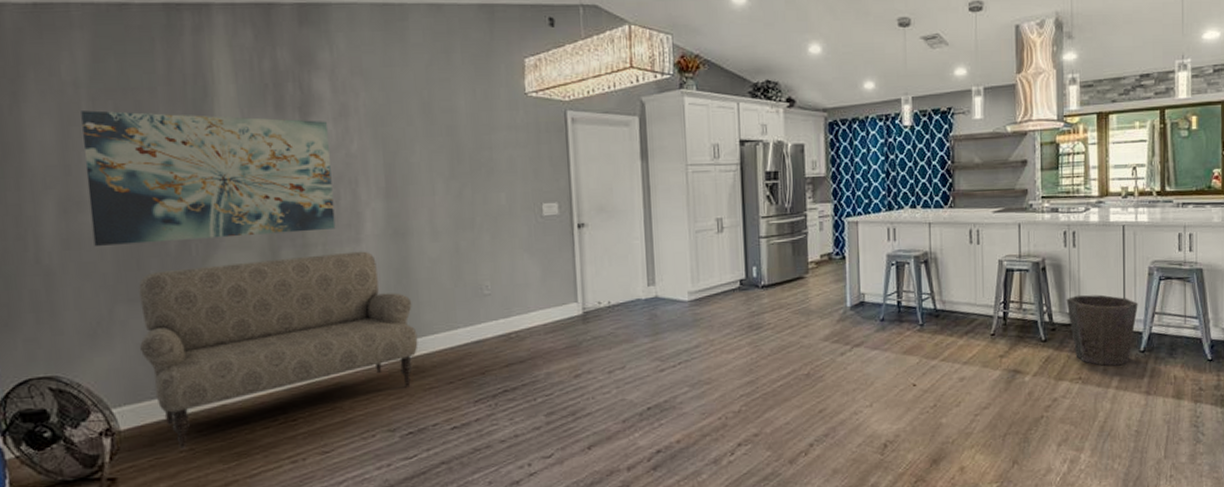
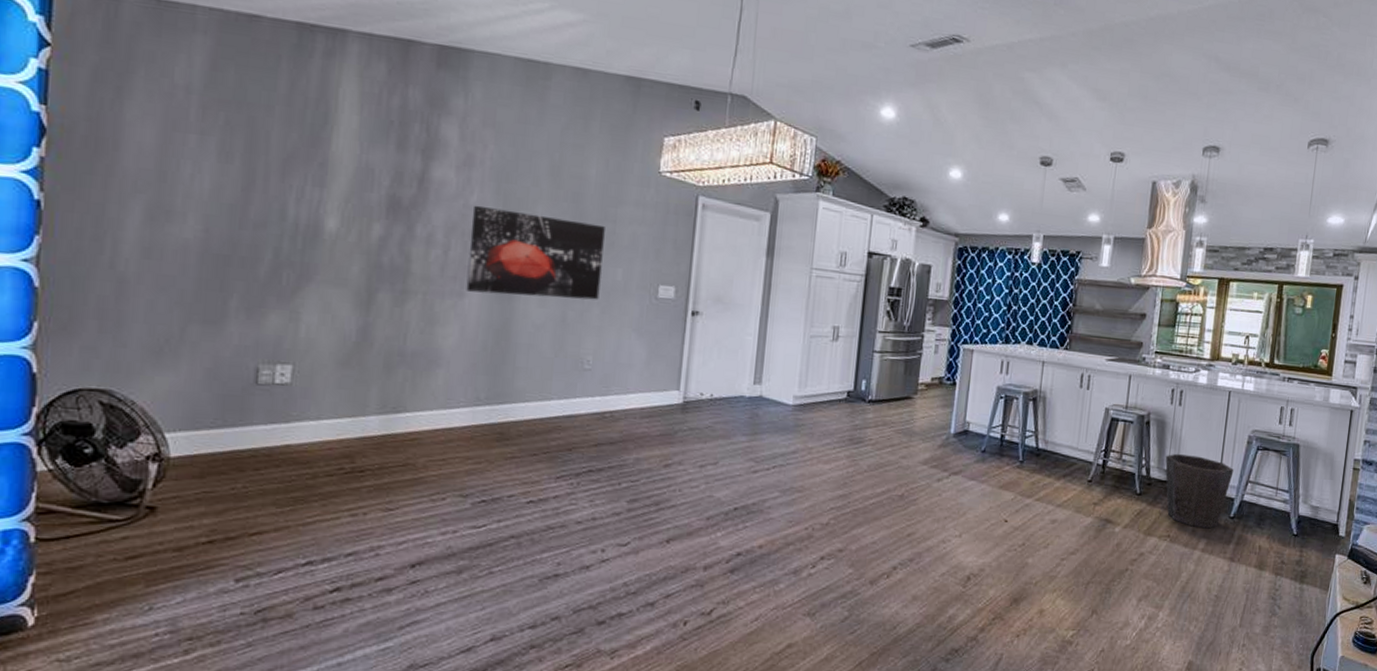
wall art: present [81,110,336,246] -> none [177,117,449,279]
sofa: present [138,251,418,450] -> none [206,295,508,487]
wall art: none [355,152,487,236] -> present [466,205,605,300]

